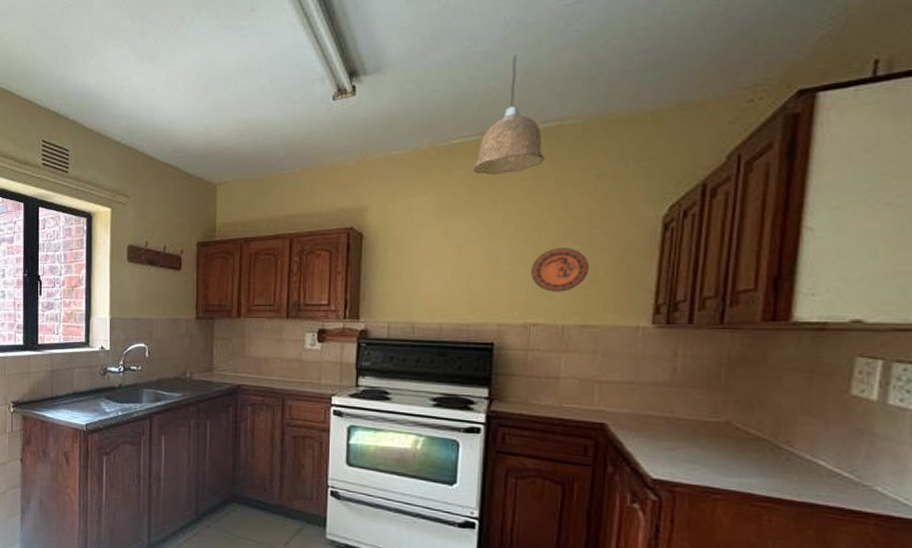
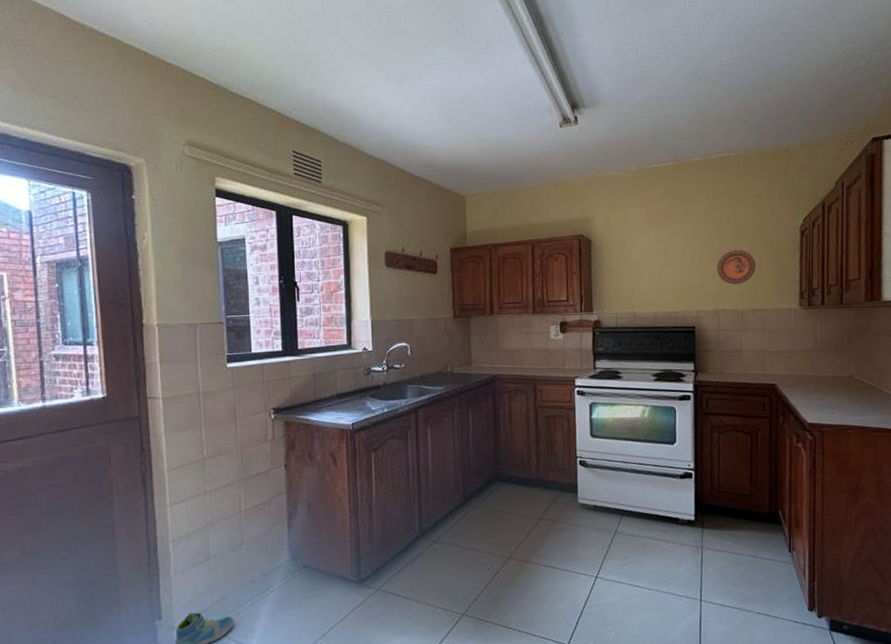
pendant lamp: present [473,55,544,176] -> none [671,100,720,194]

